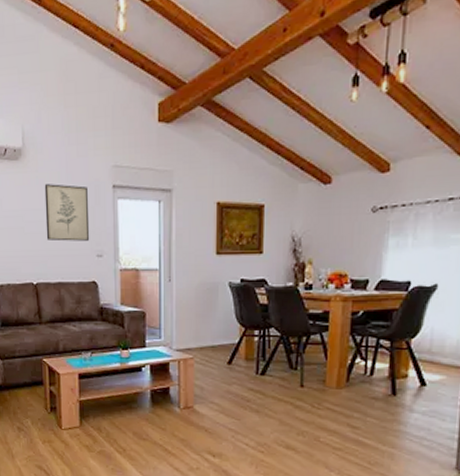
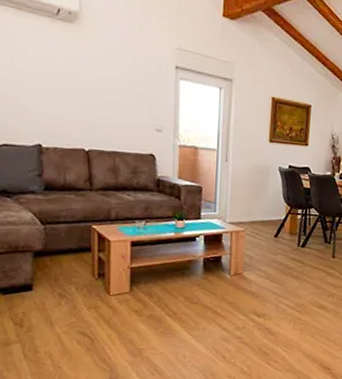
wall art: present [44,184,90,241] -> none [102,53,150,115]

